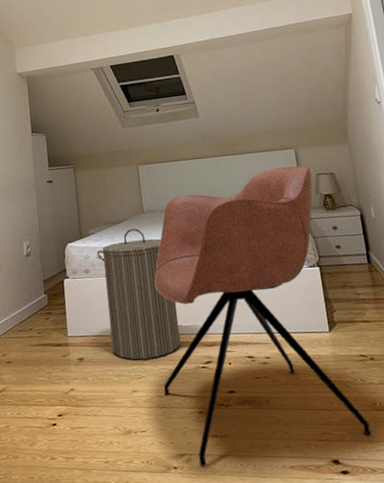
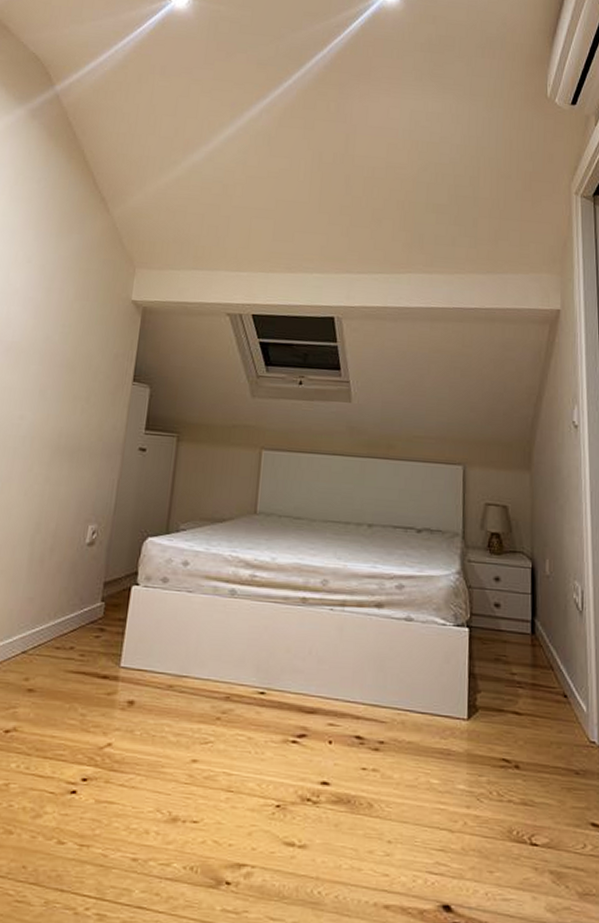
laundry hamper: present [97,228,181,360] -> none [176,532,275,718]
armchair: present [154,165,372,467] -> none [234,486,500,887]

